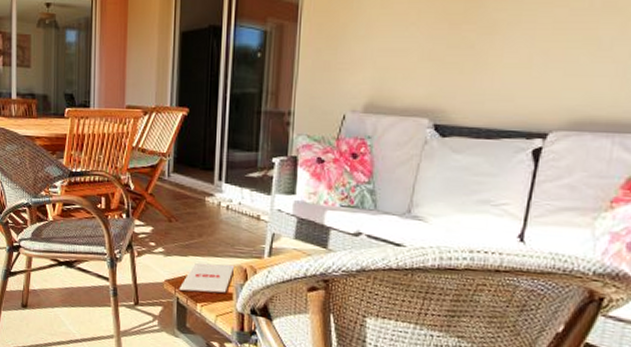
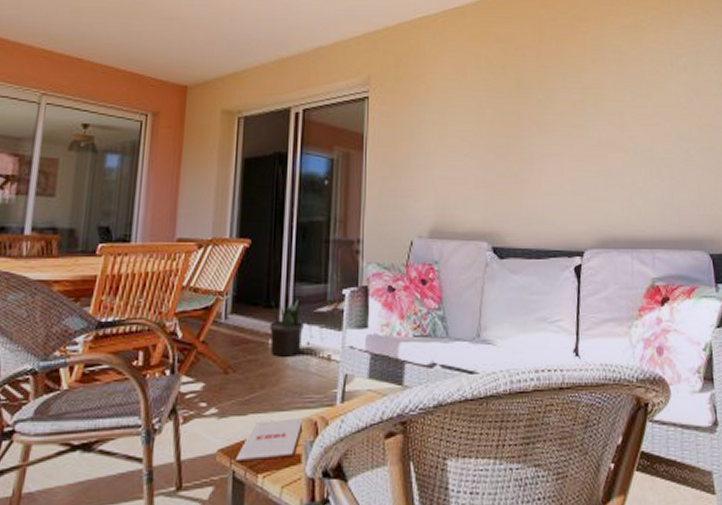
planter: none [206,164,236,213] -> present [270,299,304,357]

